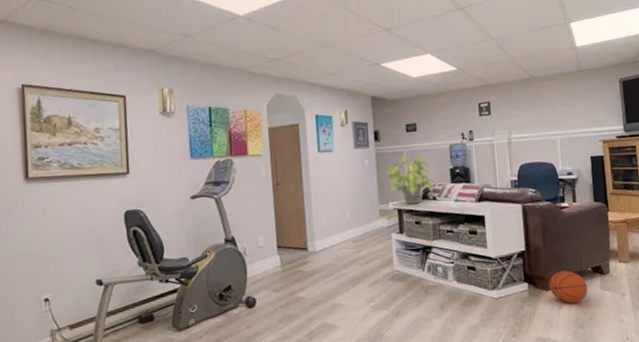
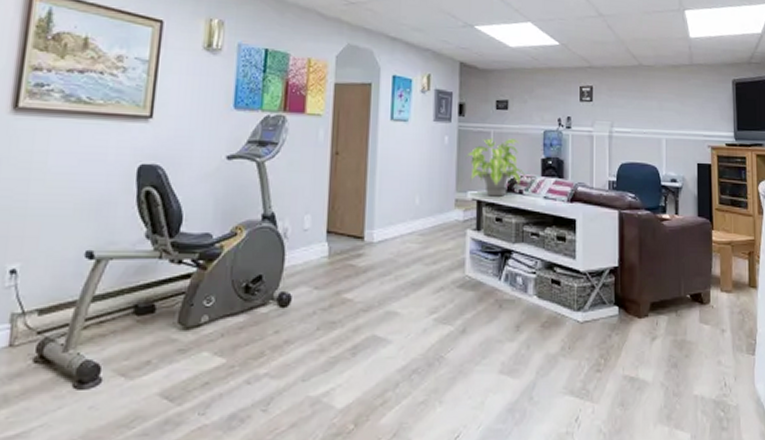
basketball: present [548,270,588,304] -> none [642,295,685,337]

